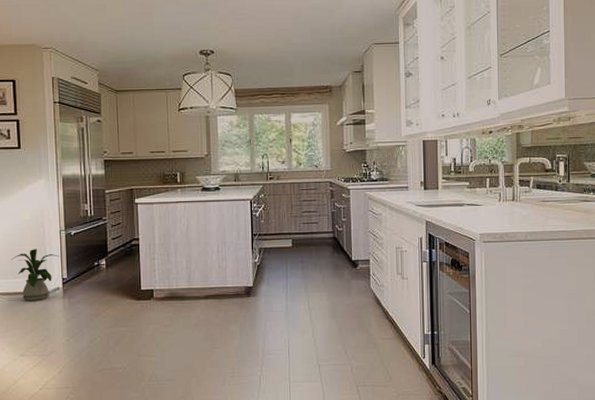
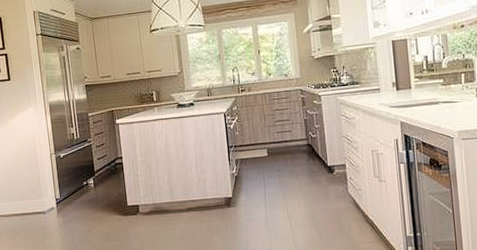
house plant: present [10,249,61,301] -> none [9,172,53,221]

